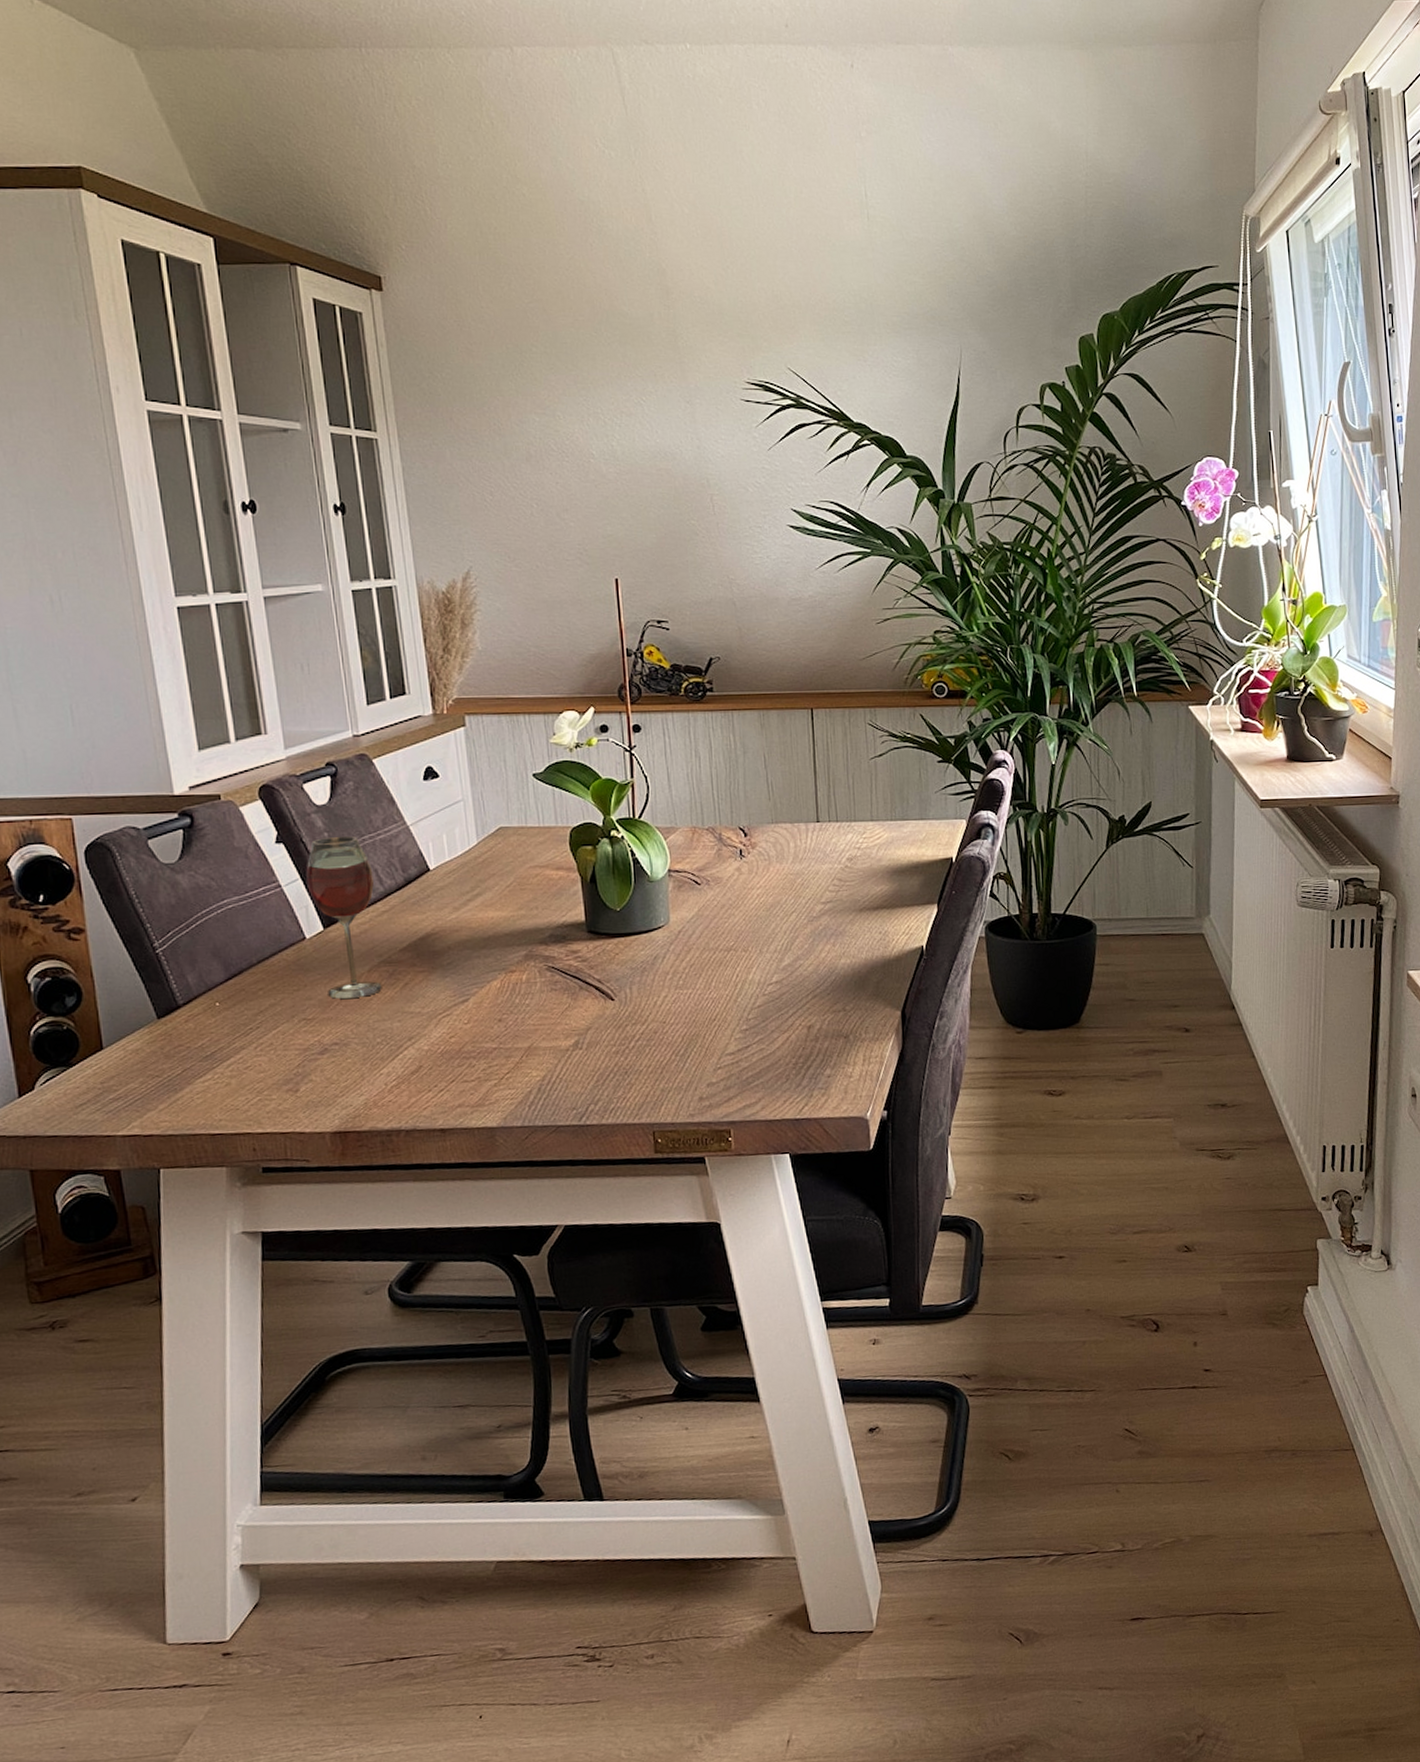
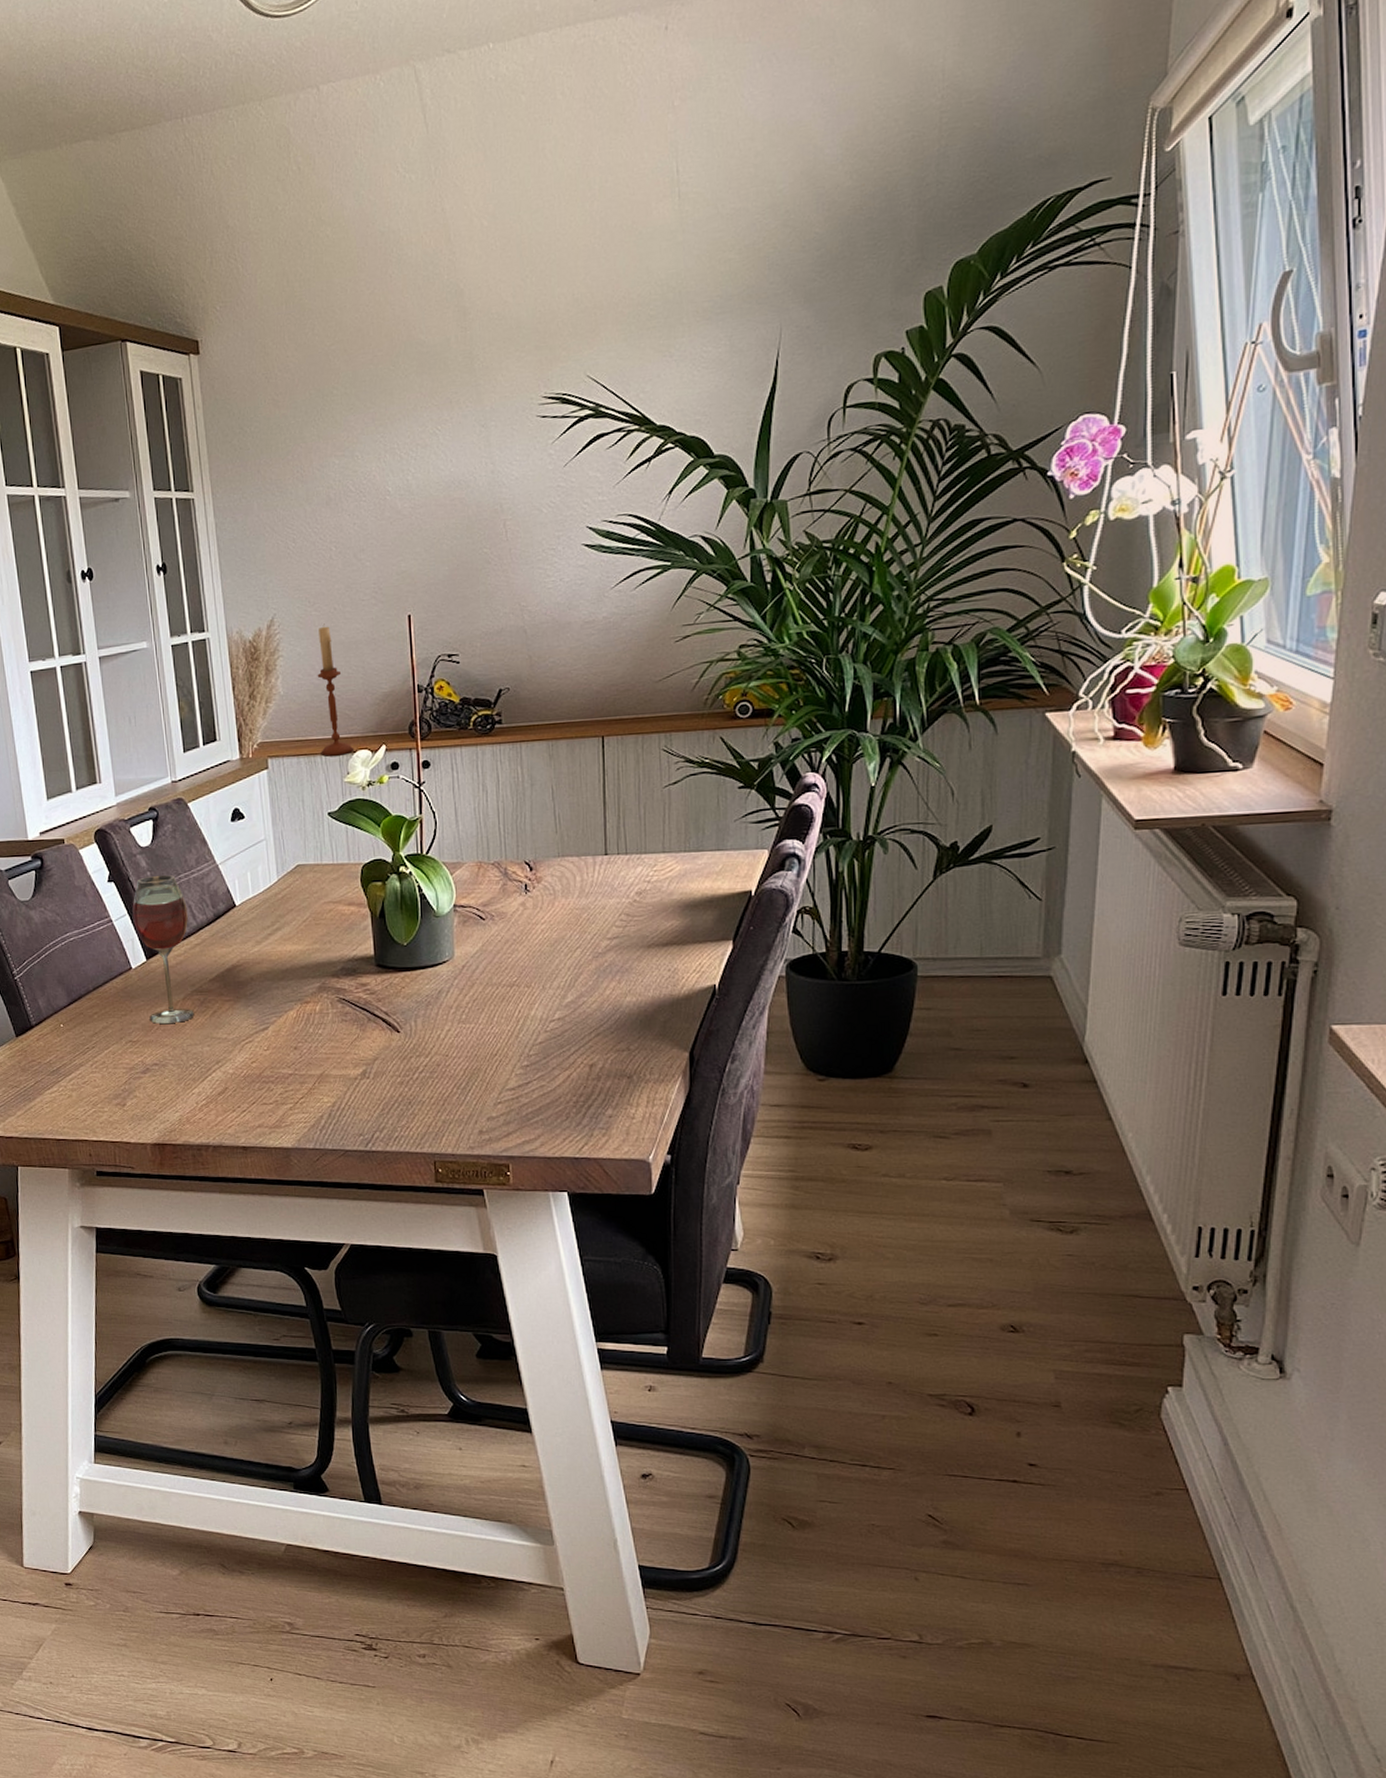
candlestick: none [519,580,559,716] -> present [317,623,353,756]

